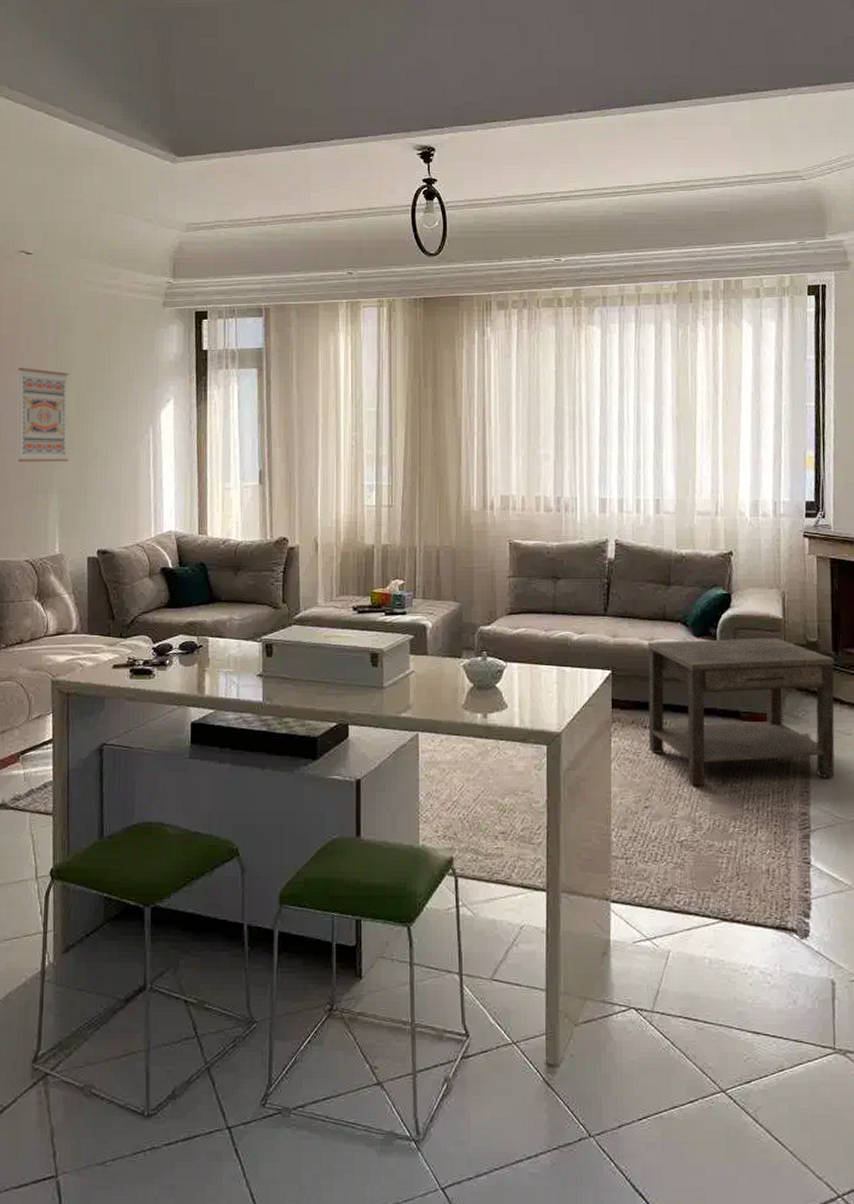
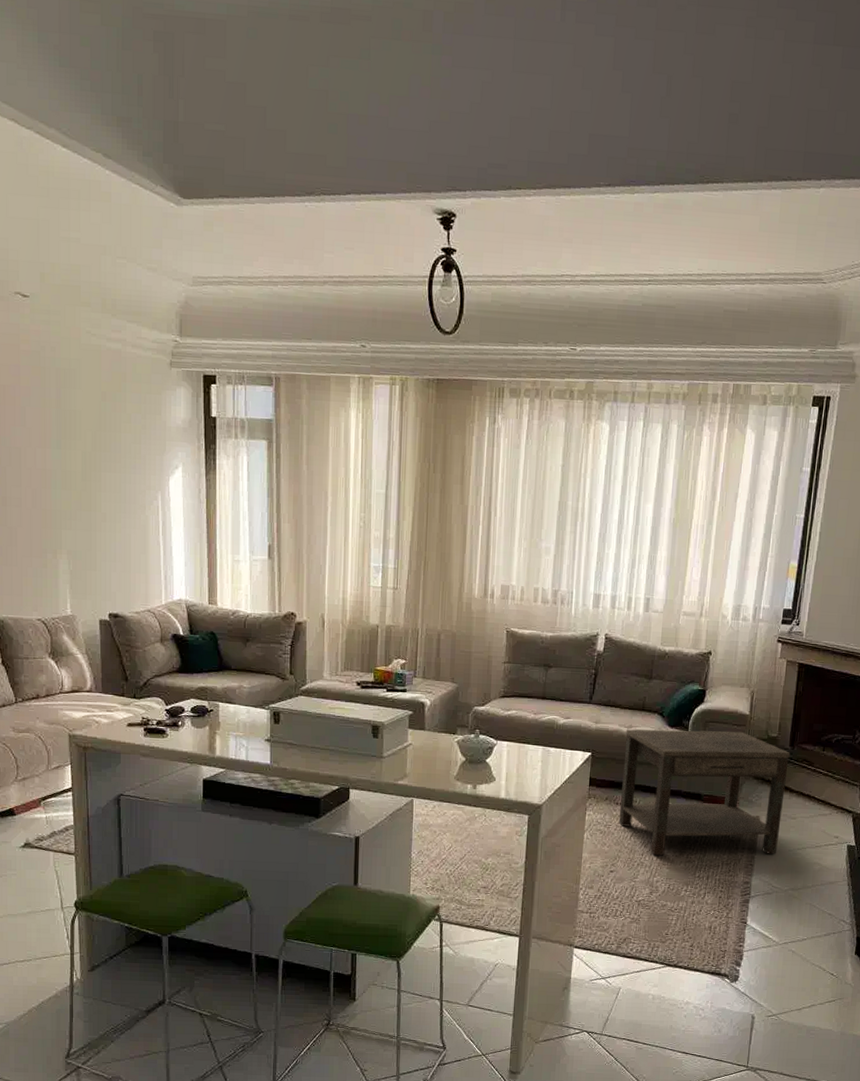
wall art: present [17,367,69,462] -> none [20,420,77,523]

